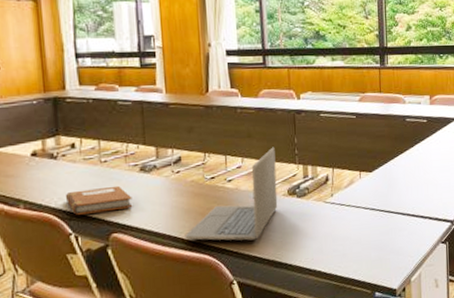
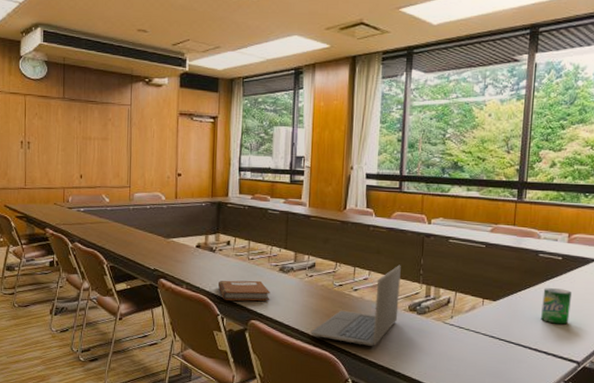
beverage can: none [414,151,440,187] -> present [541,288,572,325]

